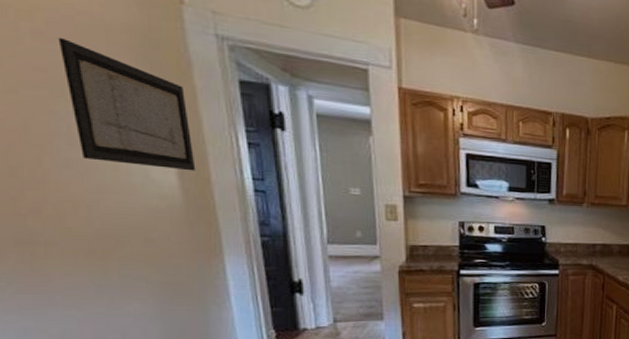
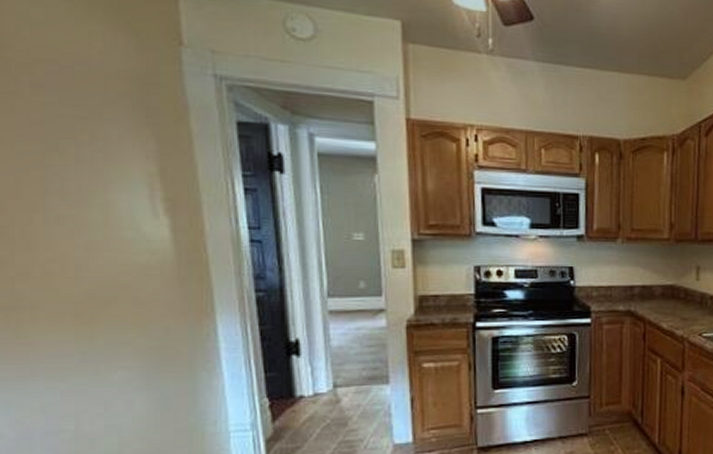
wall art: present [58,38,196,171] -> none [56,89,189,223]

